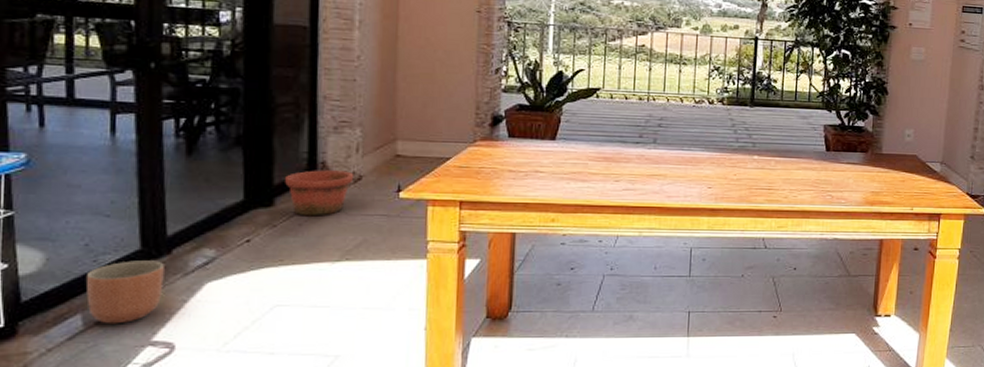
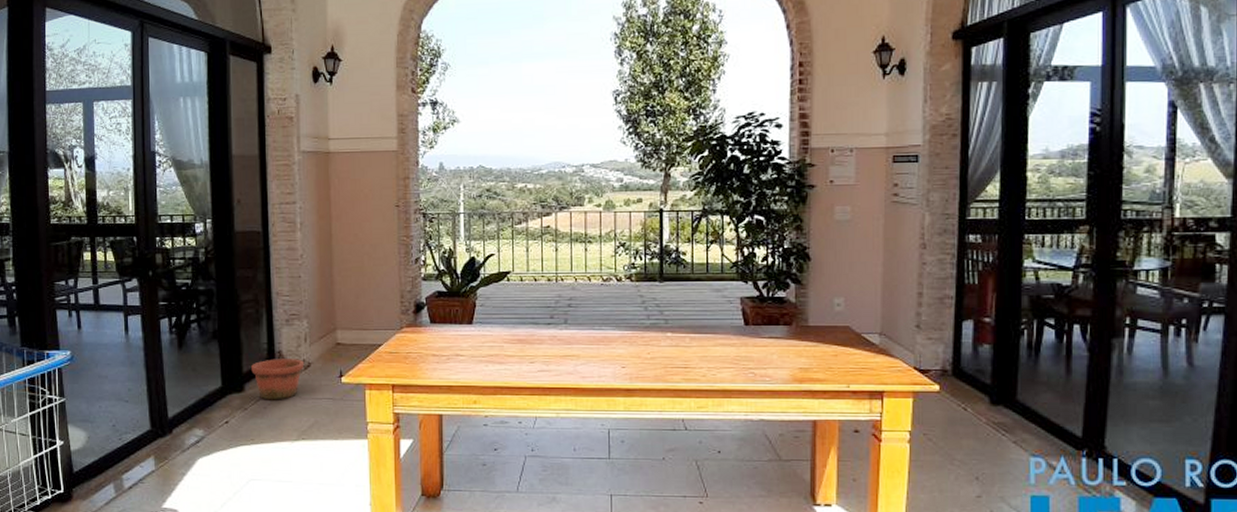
planter: present [86,260,164,324] -> none [116,439,168,493]

